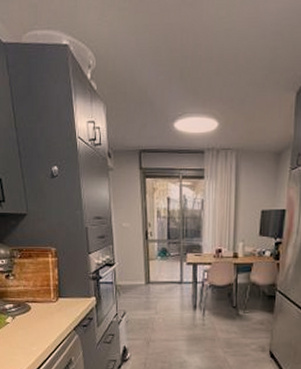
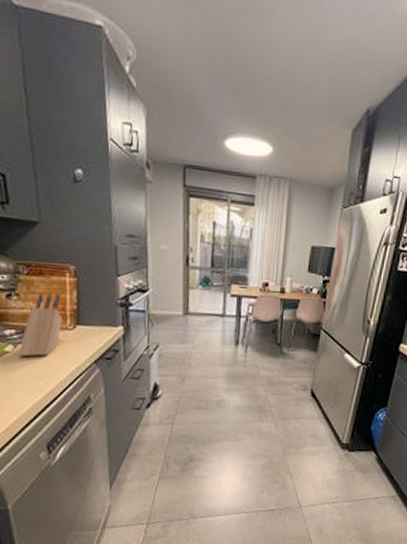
knife block: none [16,272,48,327] -> present [19,293,63,357]

